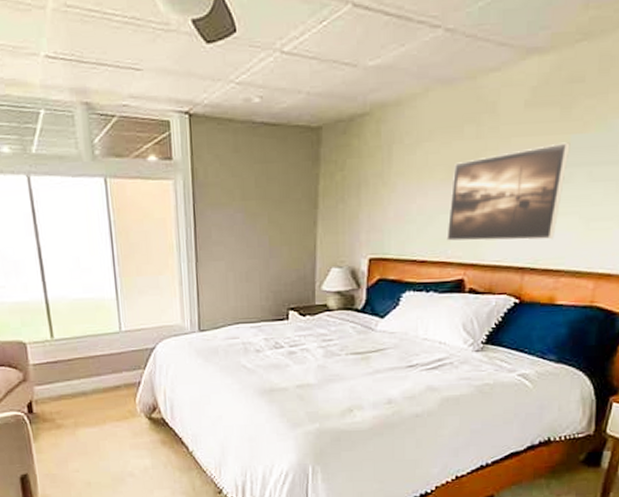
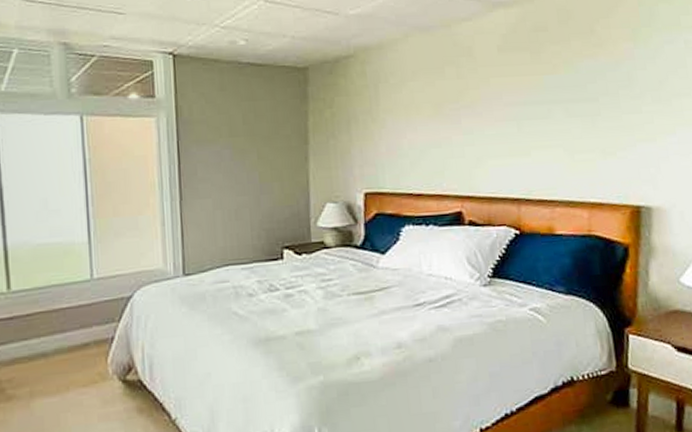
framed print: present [446,142,570,241] -> none [439,82,545,174]

